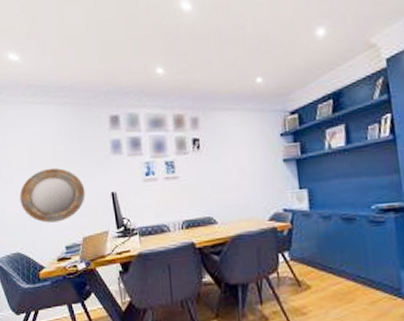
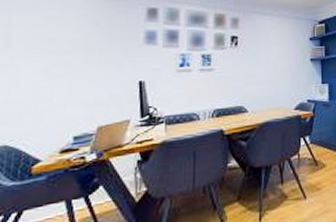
home mirror: present [19,167,85,223] -> none [18,53,108,112]

